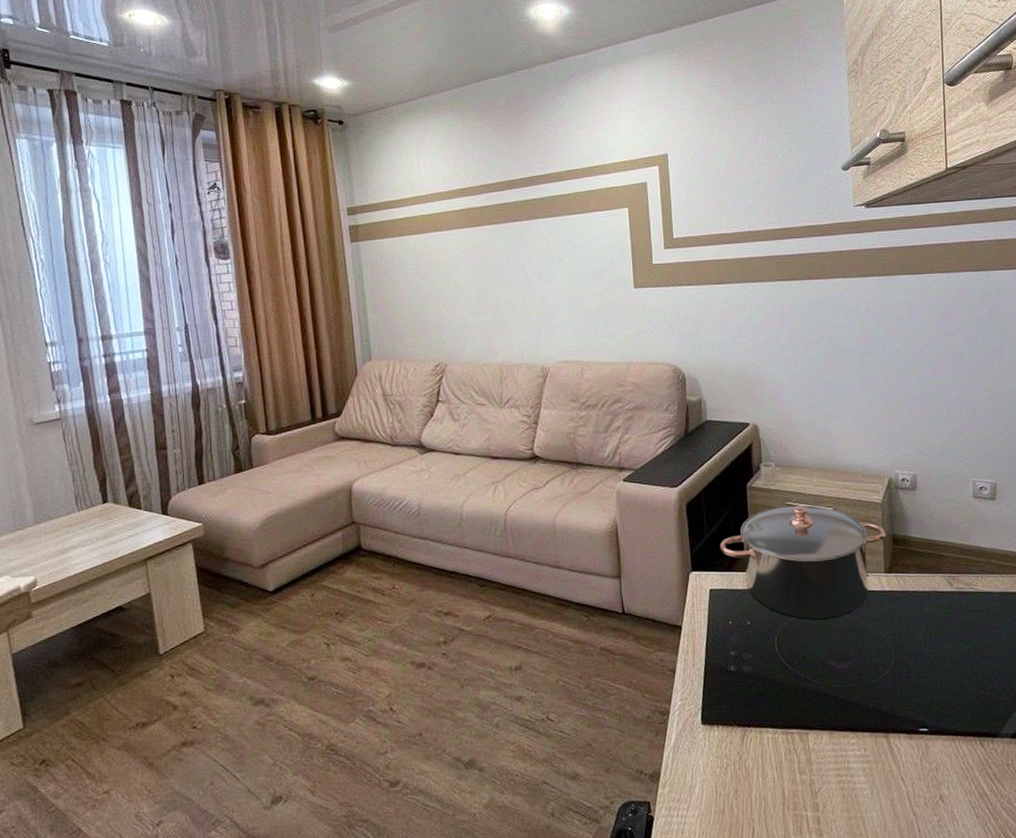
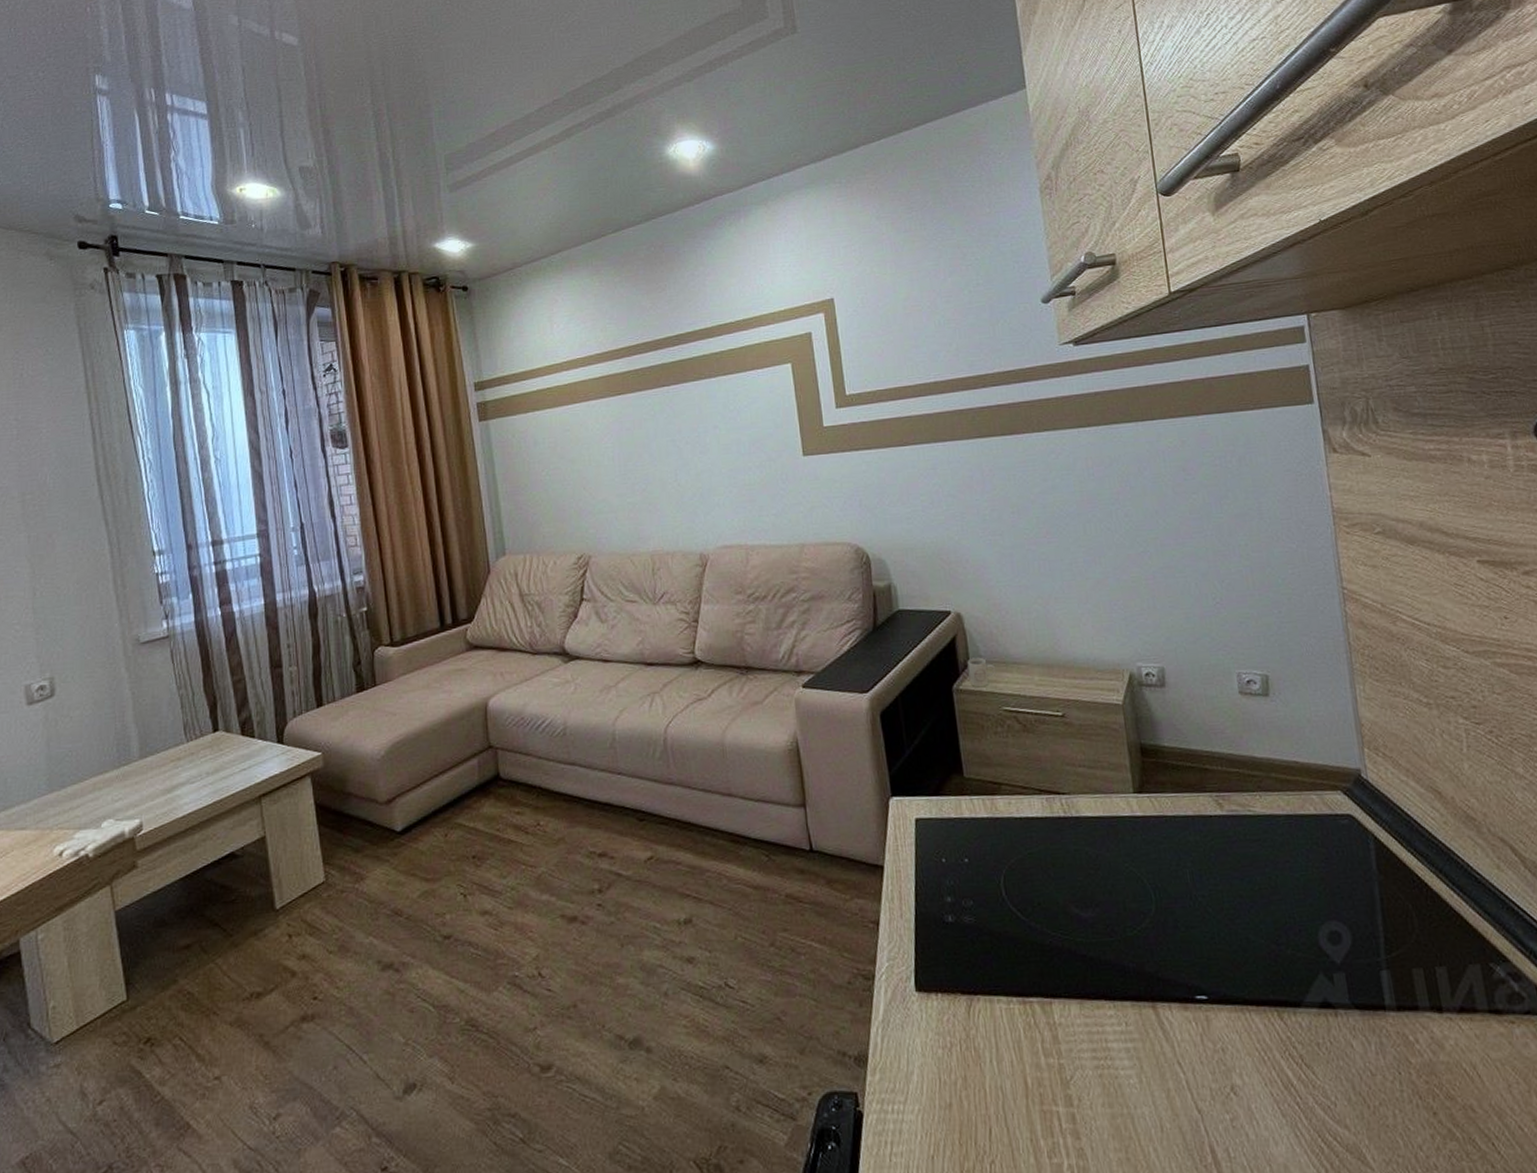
cooking pot: present [719,505,886,620] -> none [924,710,1132,856]

